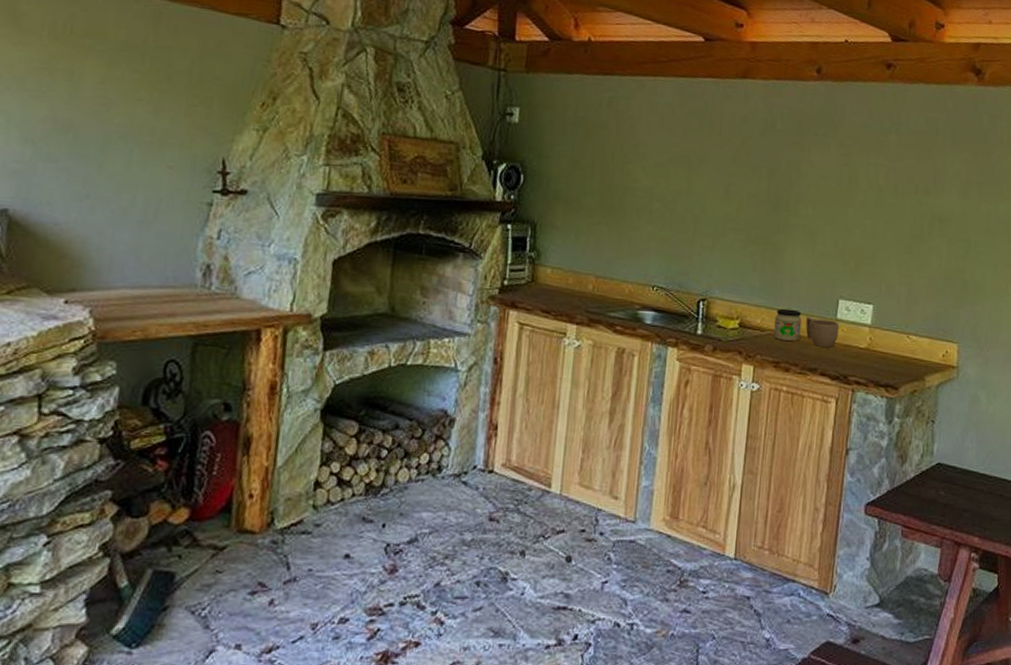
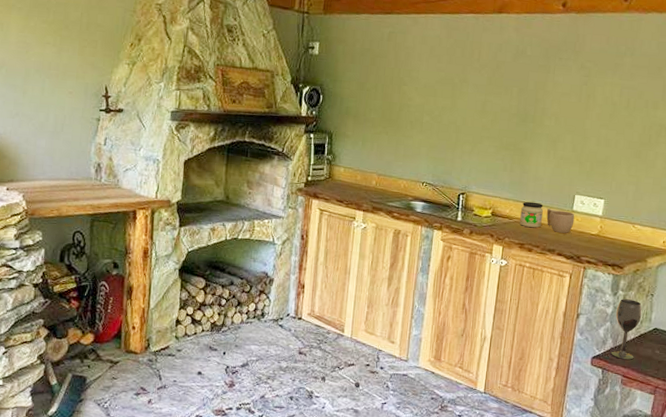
wine glass: none [888,428,922,505] -> present [611,299,642,360]

